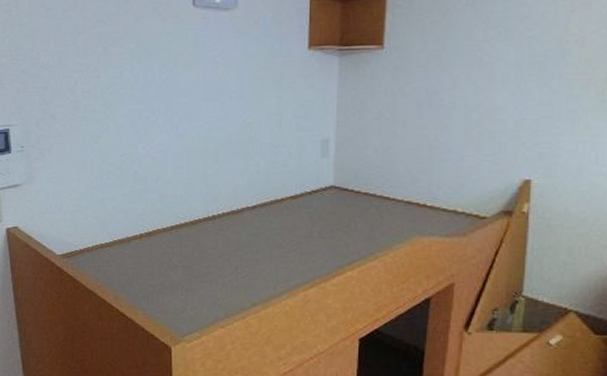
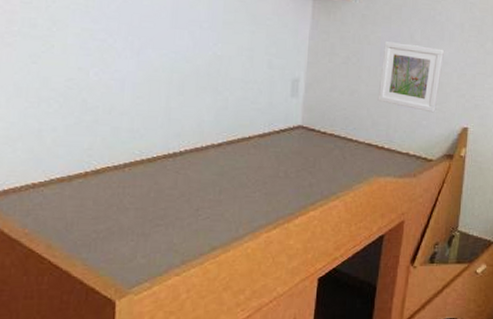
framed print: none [416,91,497,165] -> present [377,41,445,113]

